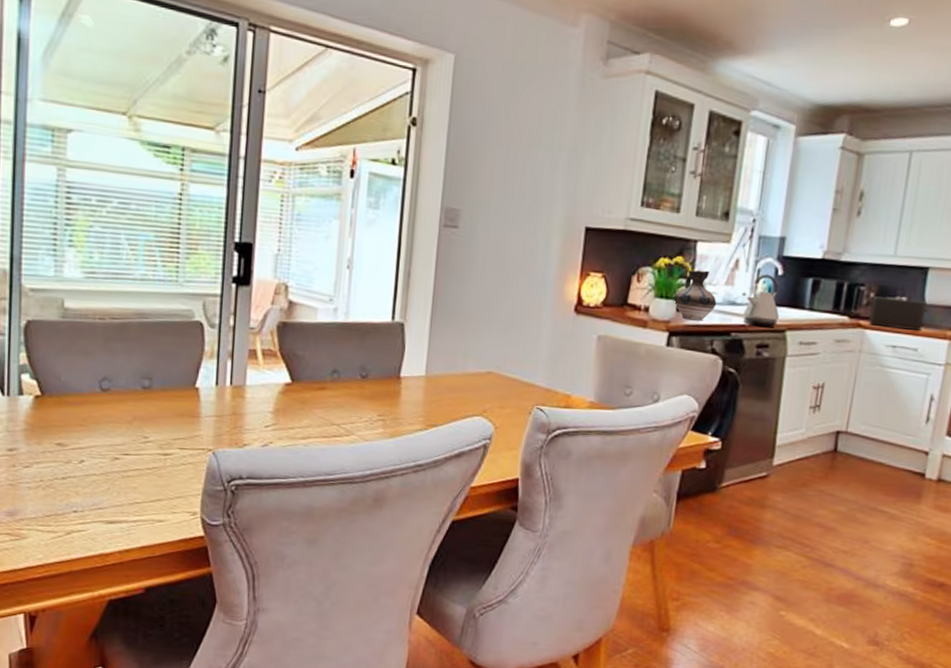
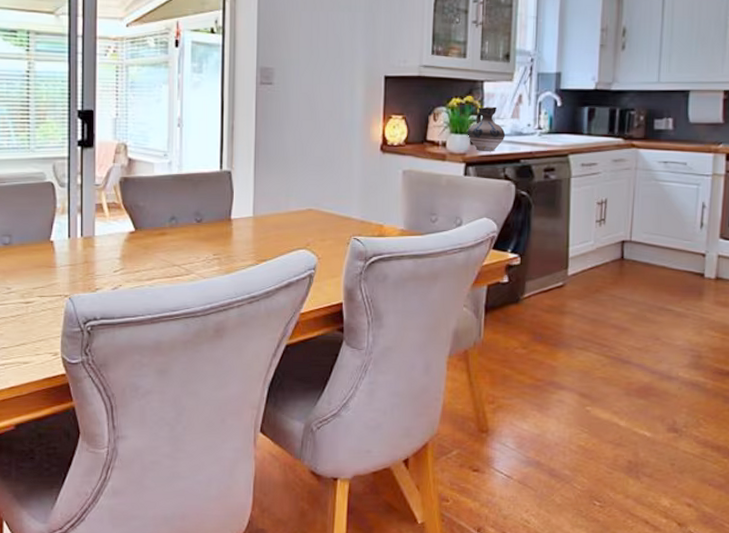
kettle: present [743,274,779,328] -> none [530,106,562,153]
toaster: present [868,296,928,332] -> none [640,118,692,147]

